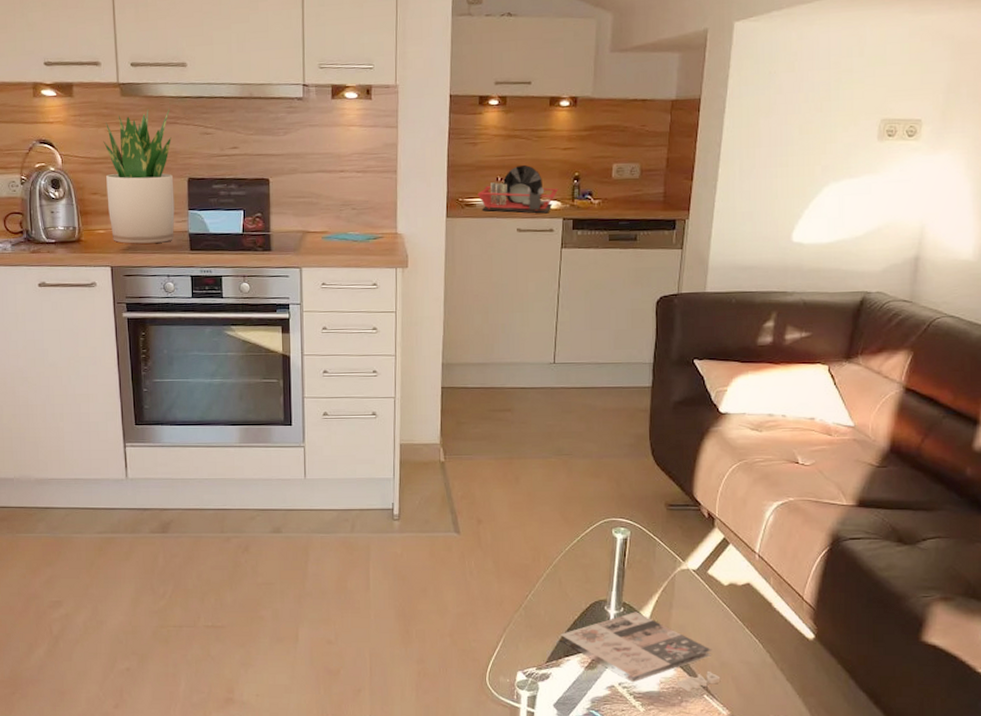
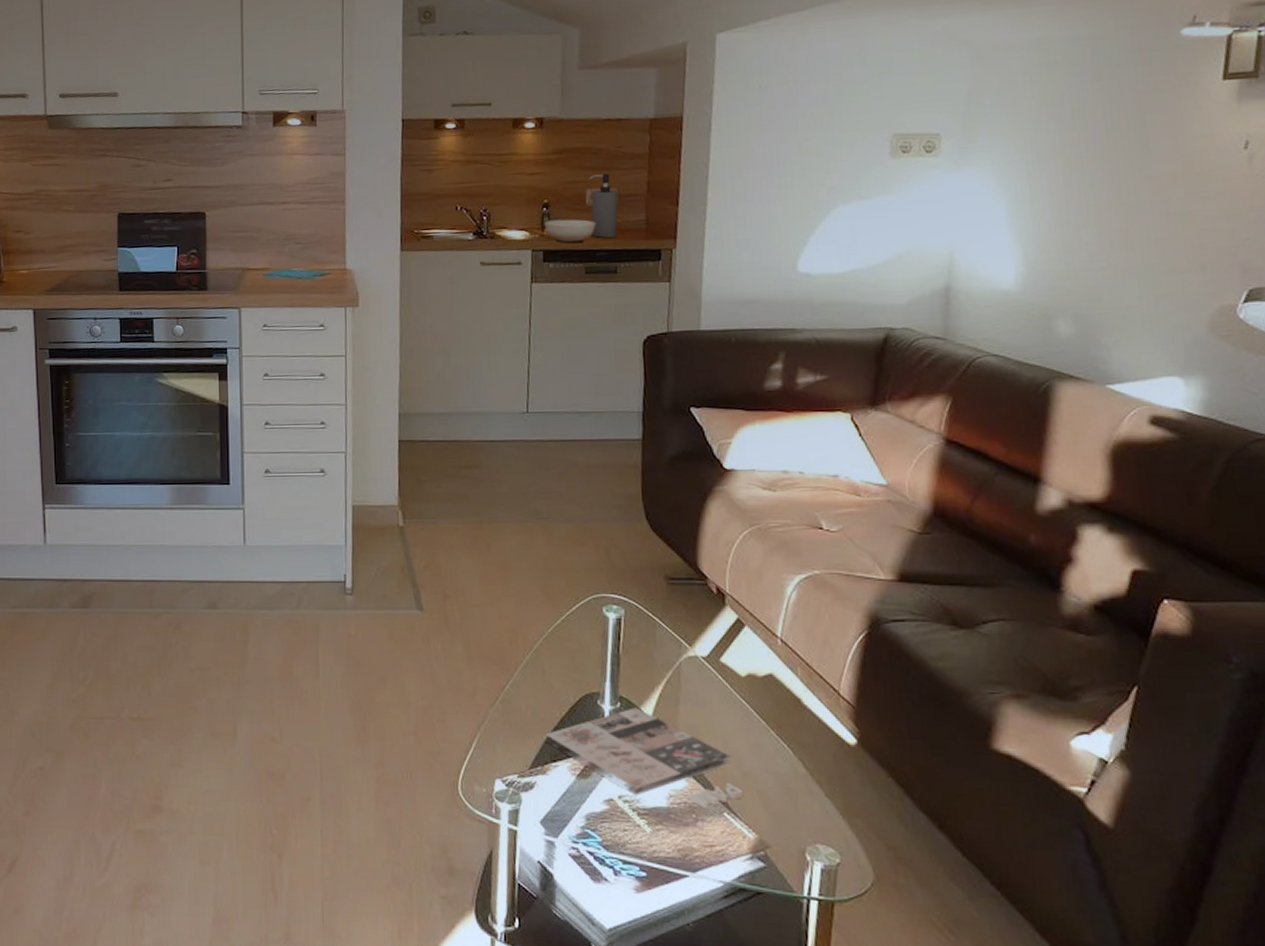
planter: present [103,108,175,244] -> none [28,140,103,285]
dish rack: present [477,164,559,214] -> none [434,192,526,245]
bowl: none [574,191,621,213] -> present [544,219,597,243]
soap dispenser: none [615,149,641,209] -> present [588,173,619,239]

